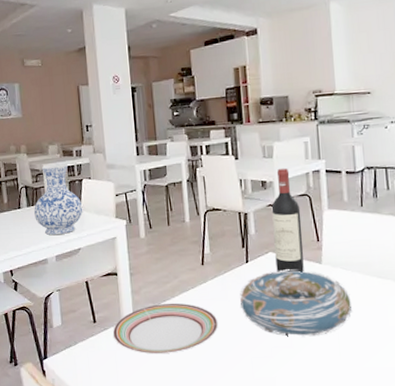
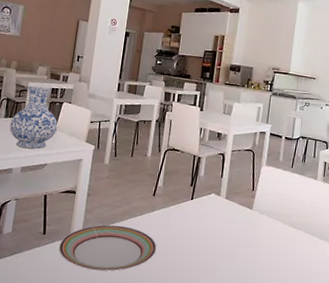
decorative bowl: present [240,269,353,337] -> none [179,210,270,271]
wine bottle: present [271,168,304,273] -> none [215,124,245,215]

